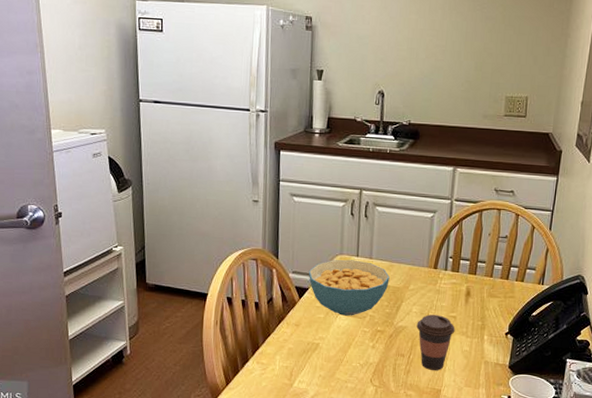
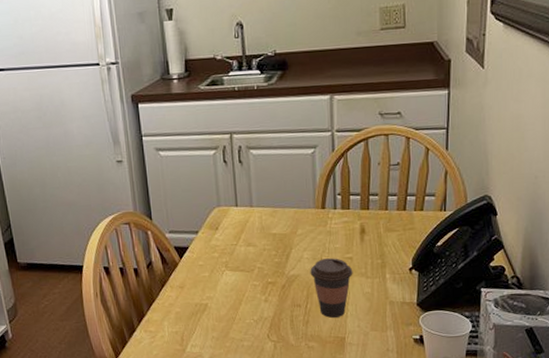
cereal bowl: present [308,259,390,316] -> none [186,210,275,271]

